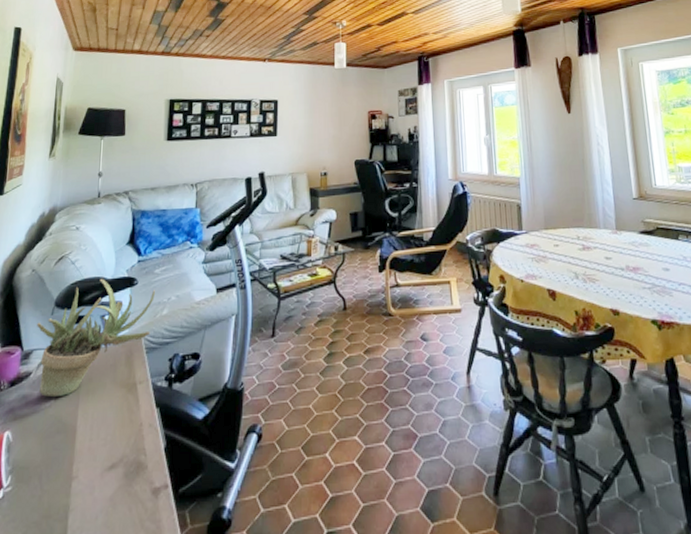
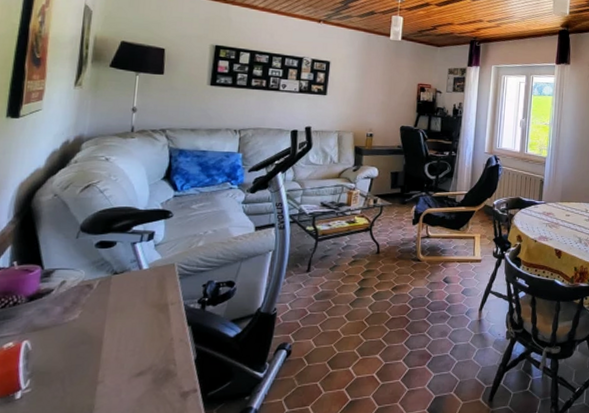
succulent plant: present [37,278,156,397] -> none [59,208,192,312]

